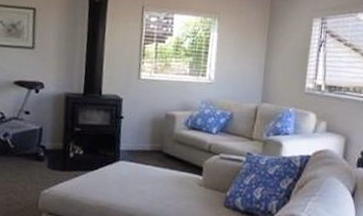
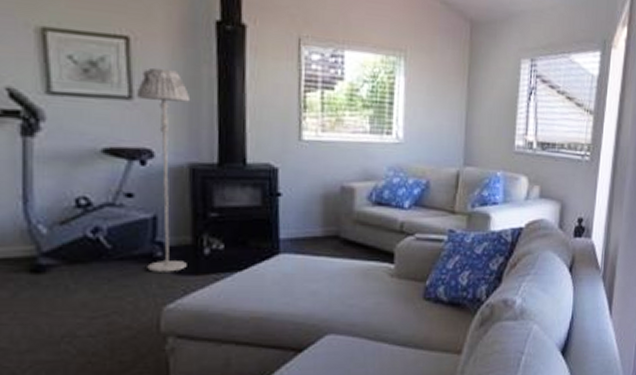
floor lamp: none [33,28,70,168] -> present [137,67,191,272]

